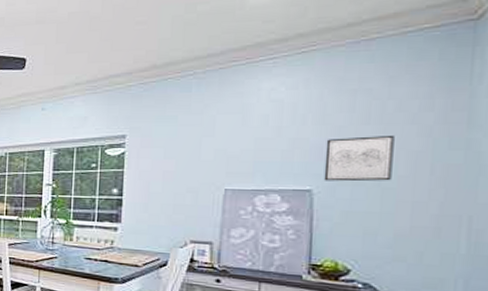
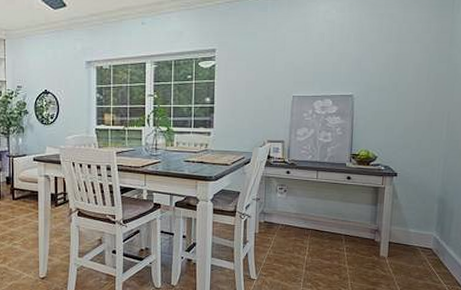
wall art: present [323,134,395,182] -> none [361,51,406,88]

